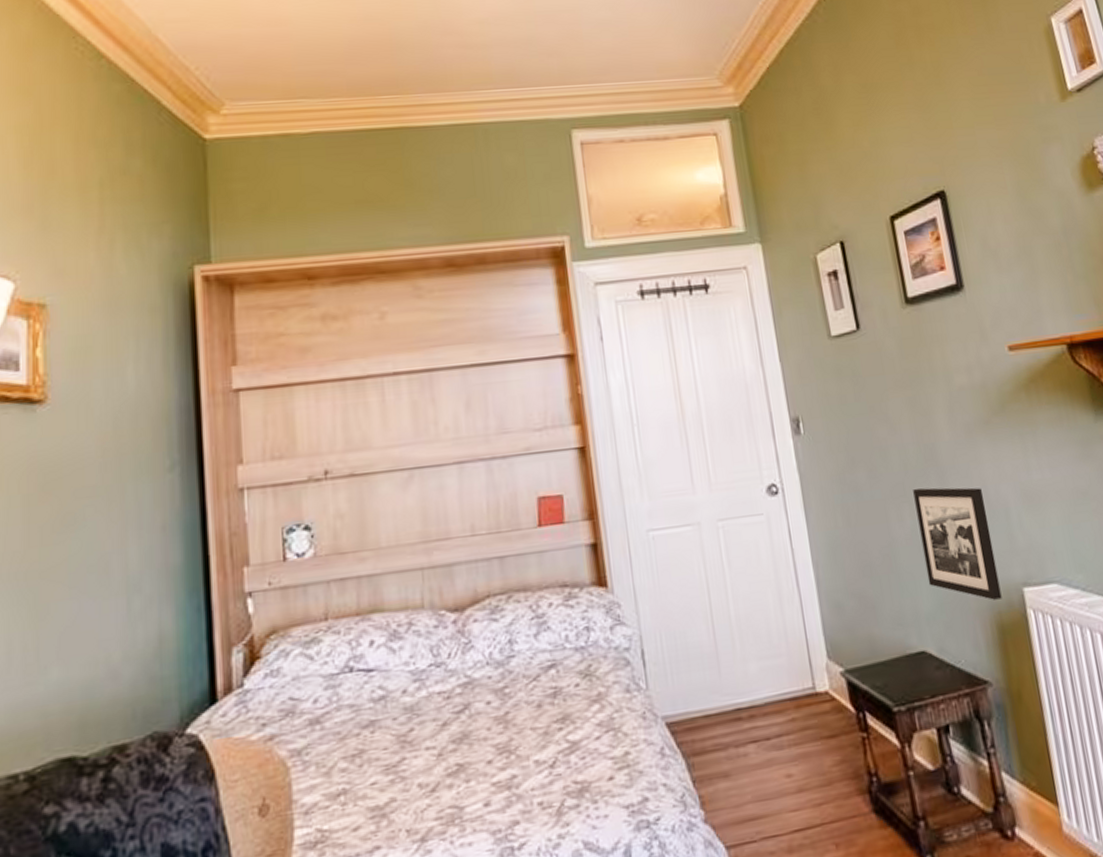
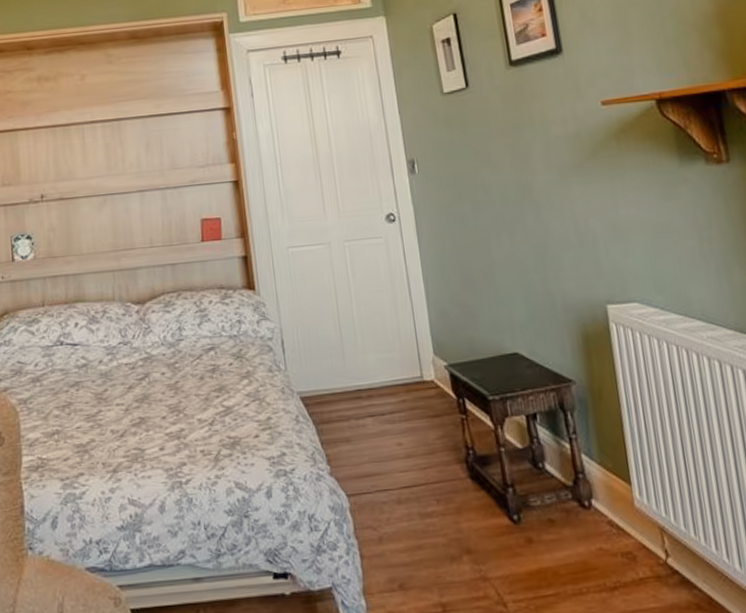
picture frame: present [913,487,1002,600] -> none [511,219,587,314]

